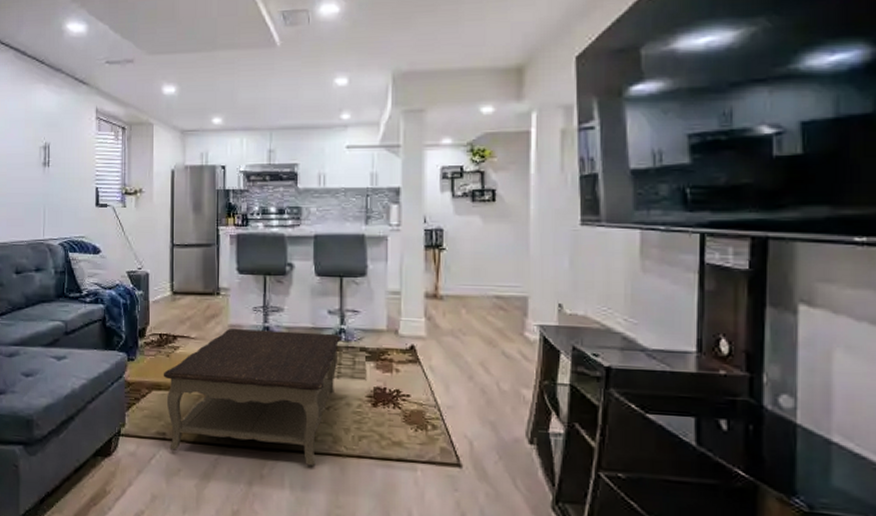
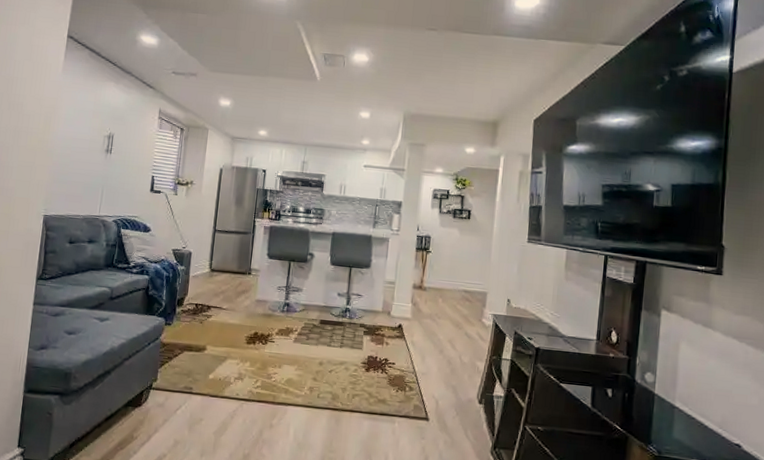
coffee table: present [163,328,342,466] -> none [194,302,347,418]

